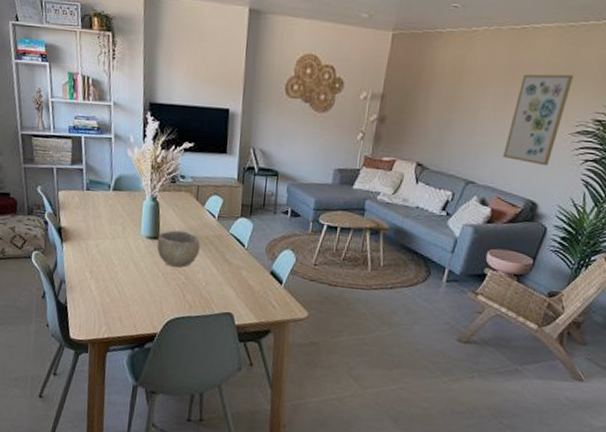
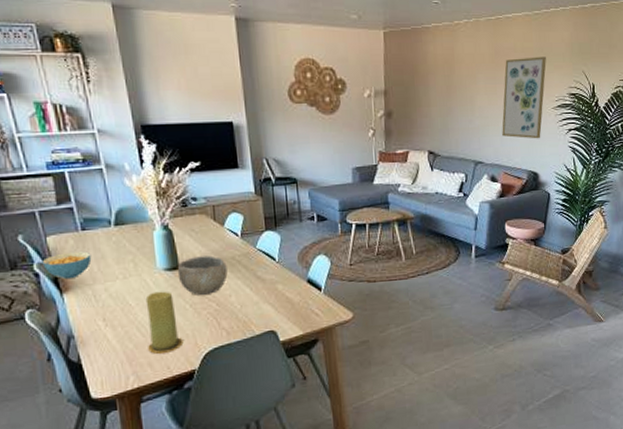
cereal bowl: none [52,207,90,231] -> present [42,251,92,280]
candle: none [121,255,151,313] -> present [145,291,184,354]

